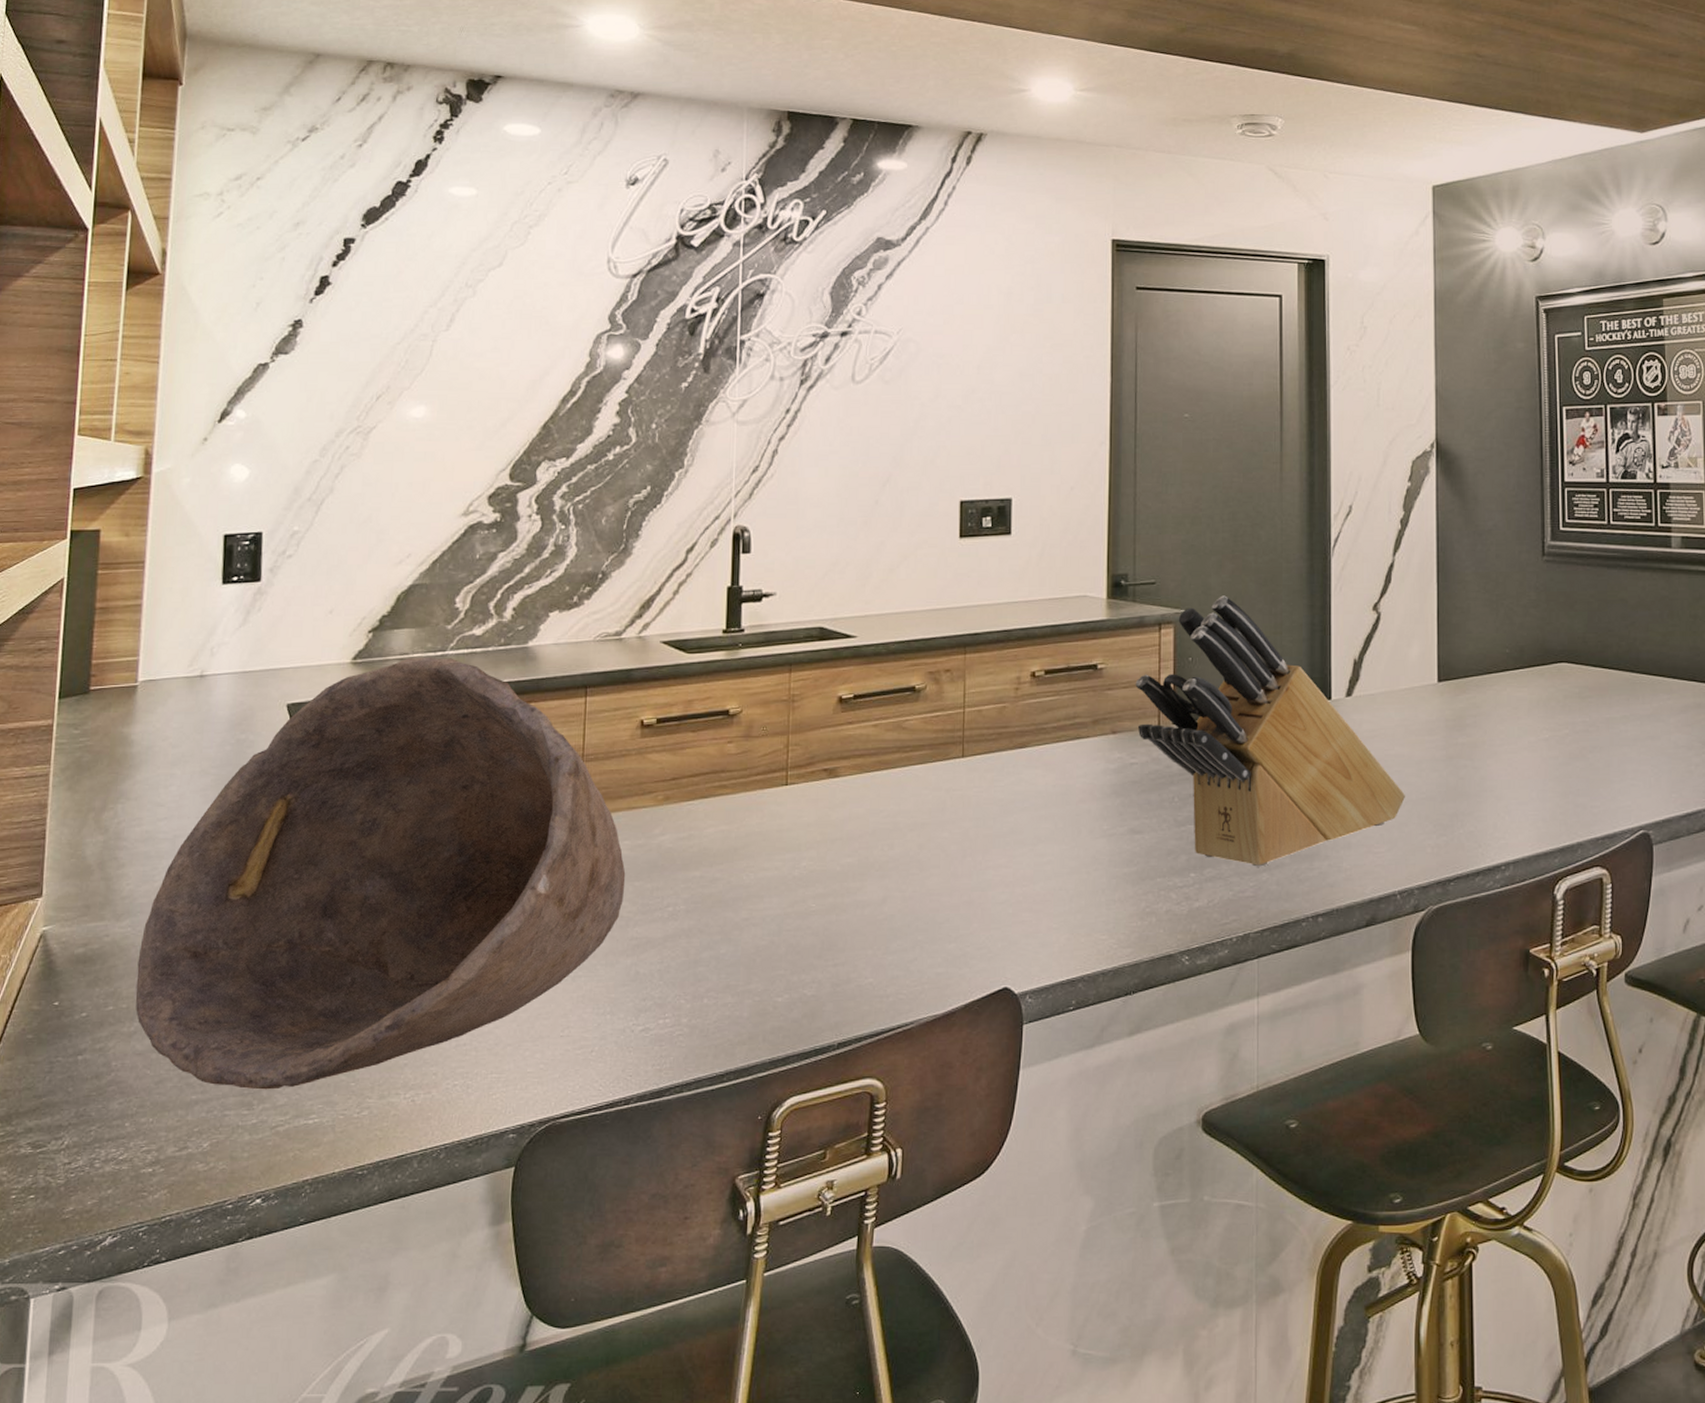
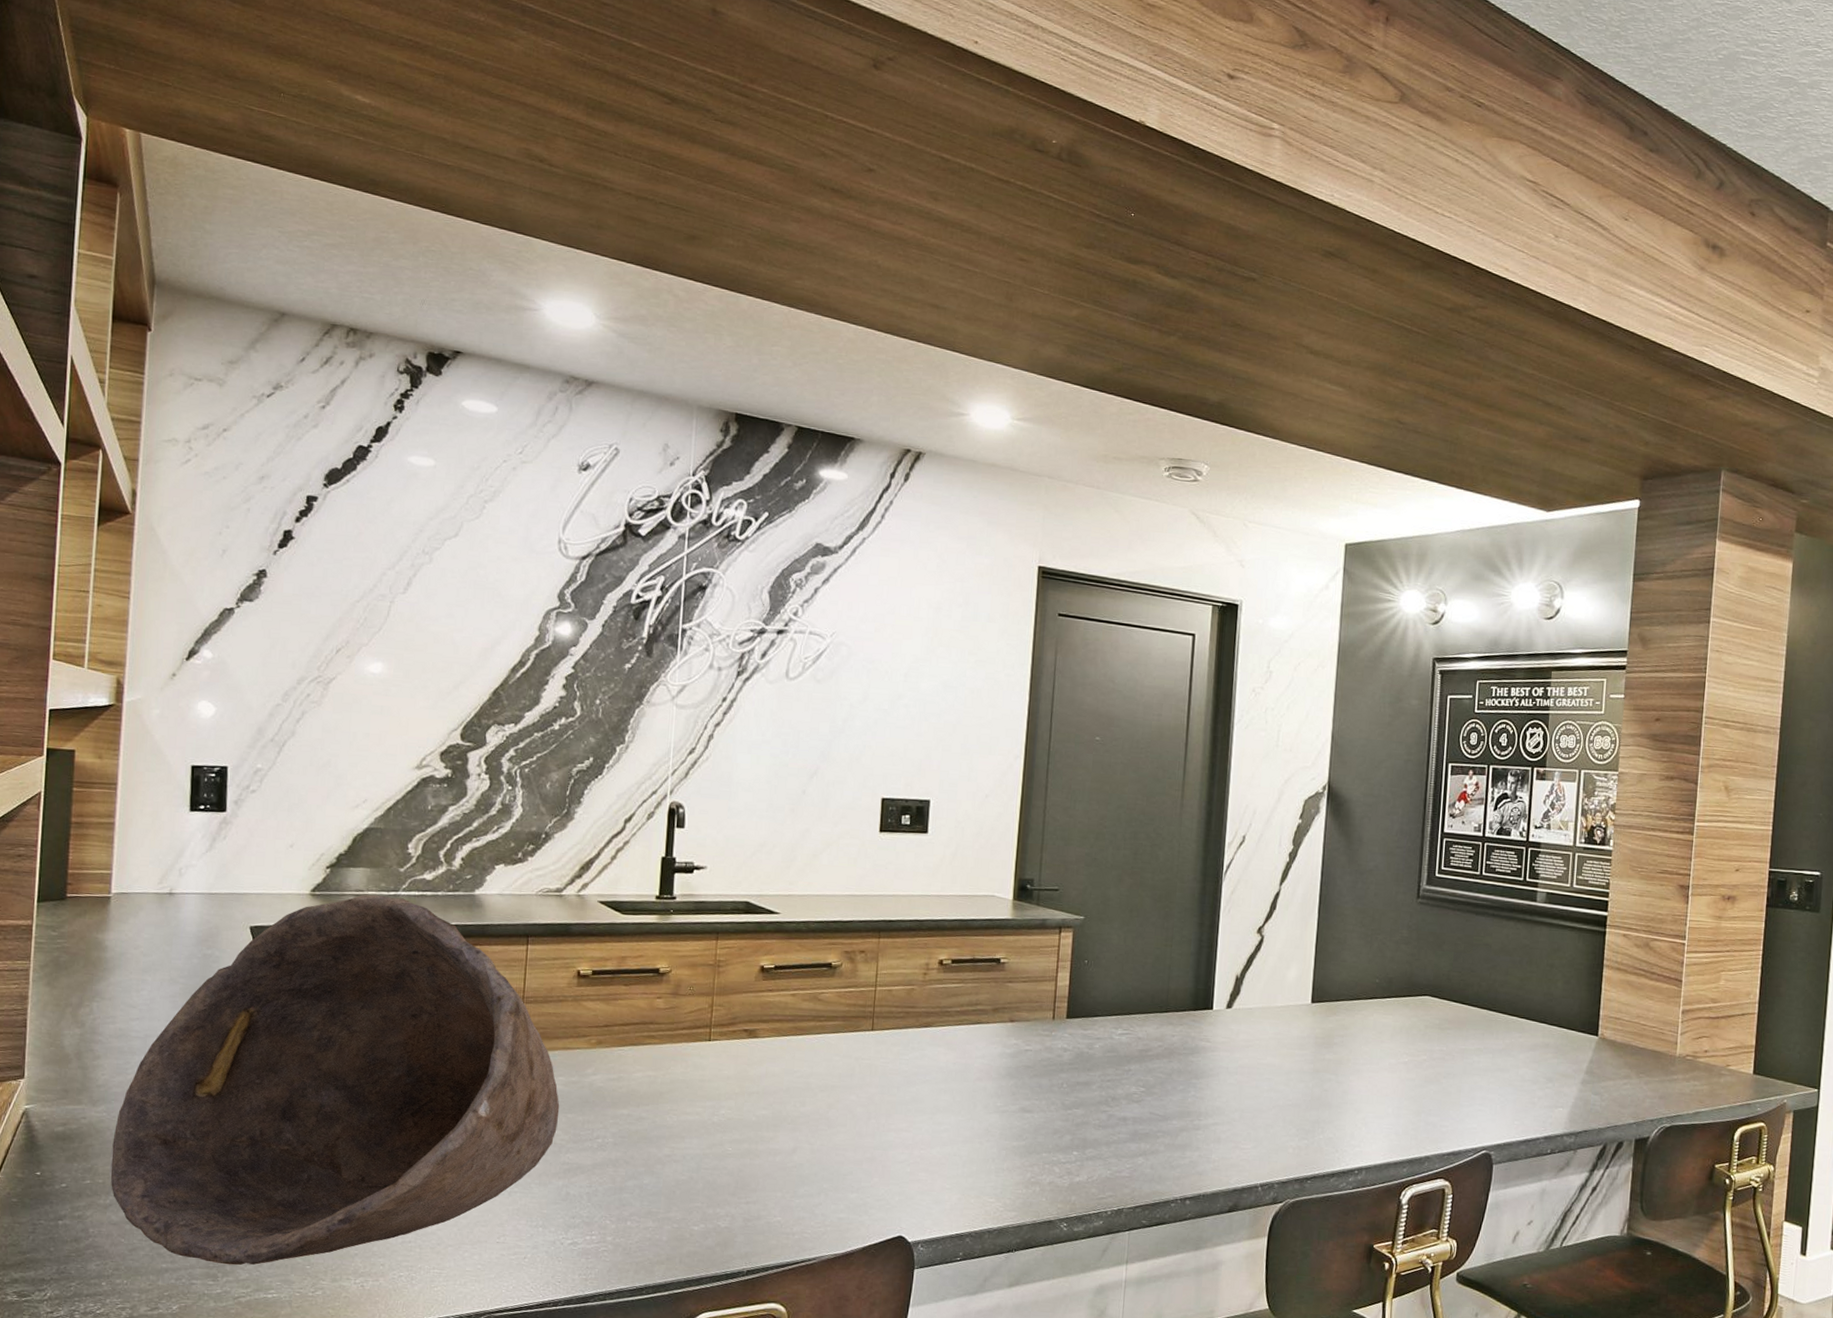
knife block: present [1135,595,1405,867] -> none [1034,907,1273,1152]

